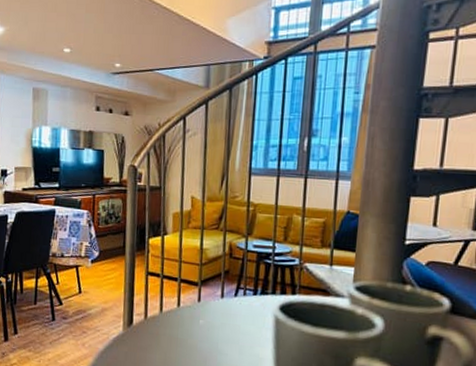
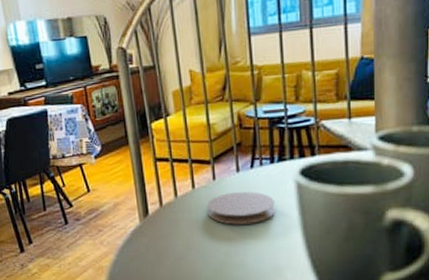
coaster: none [188,316,254,350] -> present [207,191,276,225]

